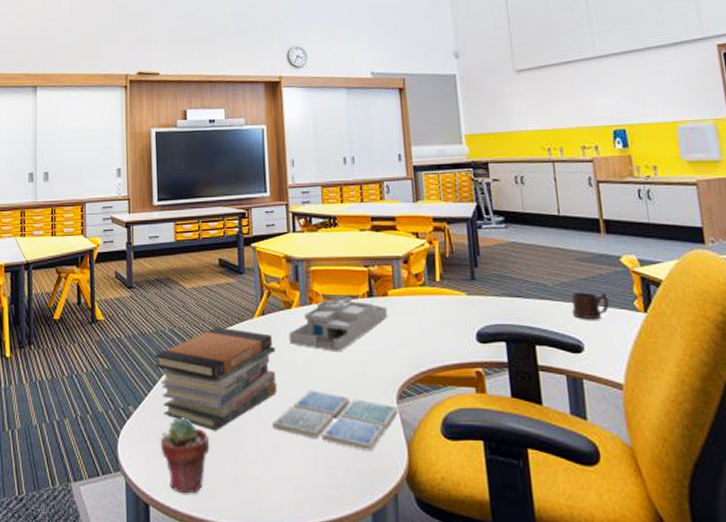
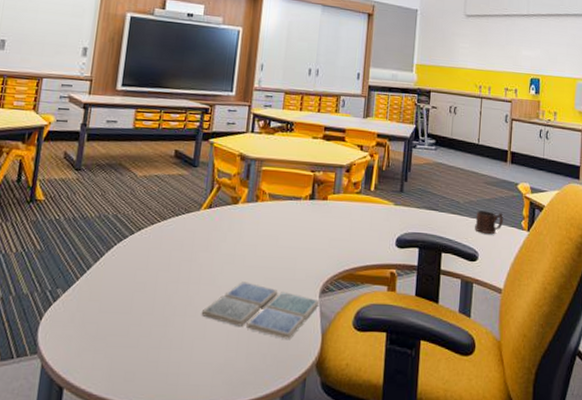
book stack: present [155,327,277,431] -> none [92,216,217,317]
potted succulent: present [160,418,210,494] -> none [85,302,137,378]
desk organizer: present [289,296,388,353] -> none [231,196,325,248]

